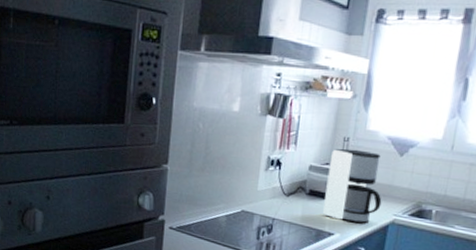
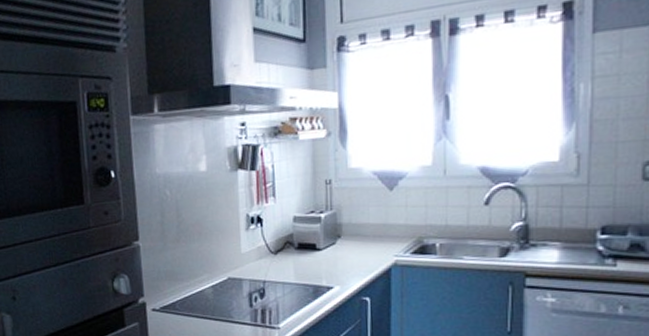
coffee maker: present [323,148,382,224] -> none [314,191,379,272]

